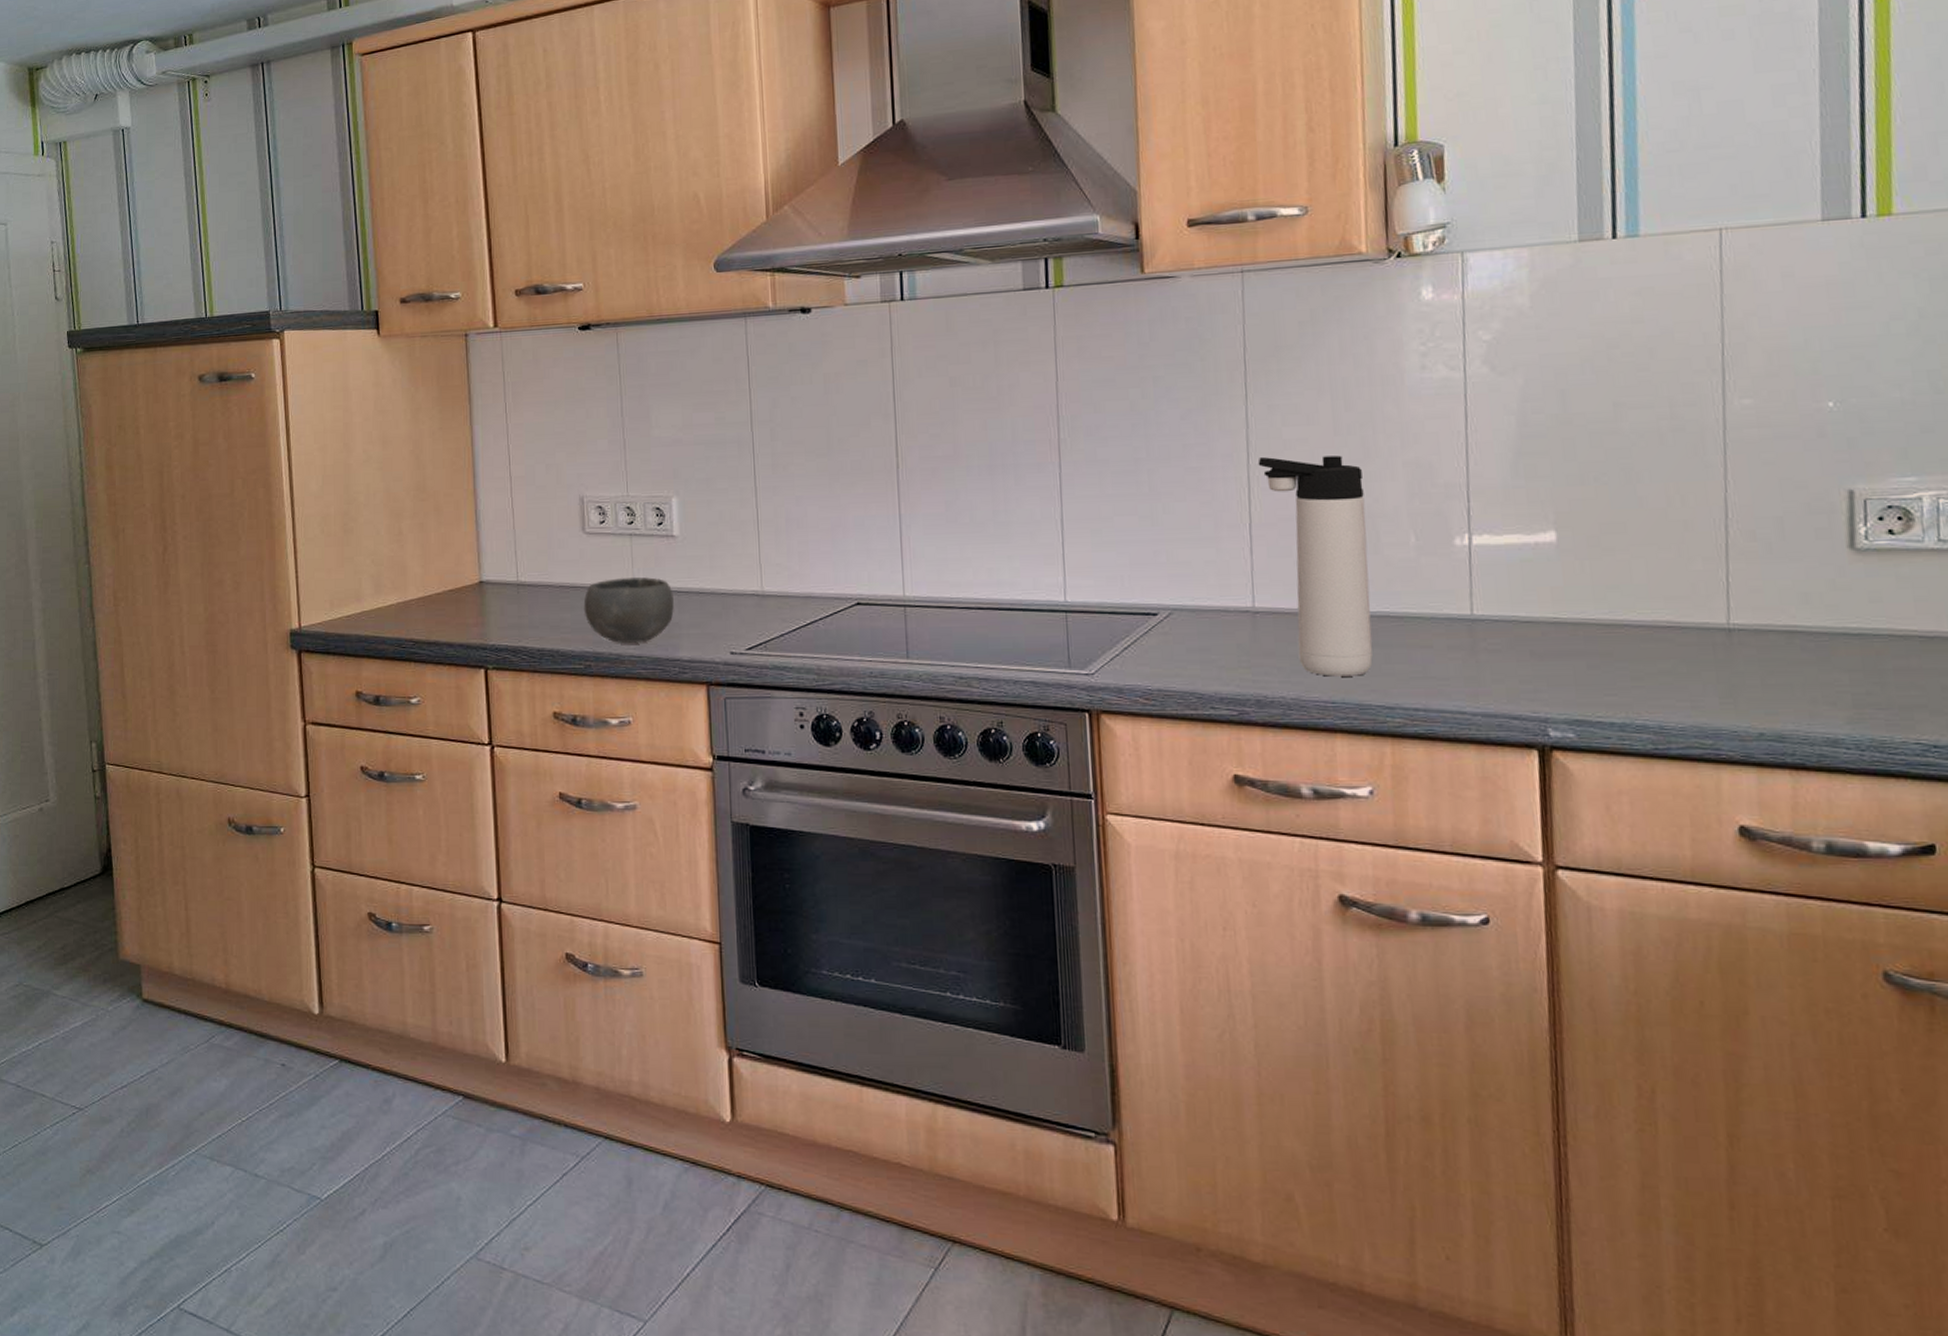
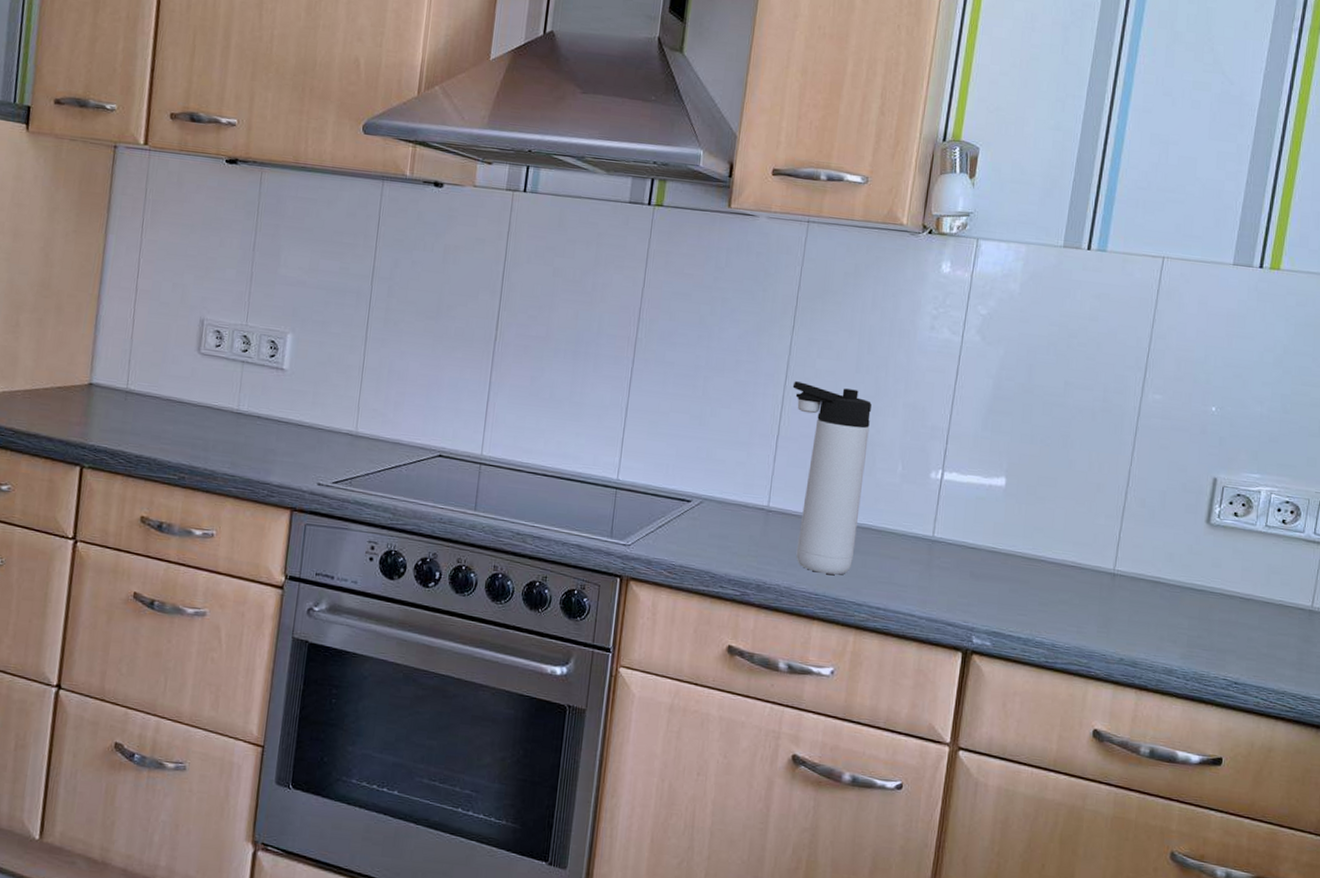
bowl: present [583,577,674,643] -> none [186,400,274,463]

